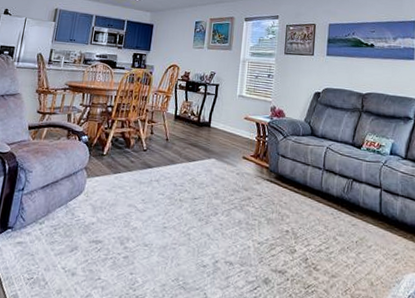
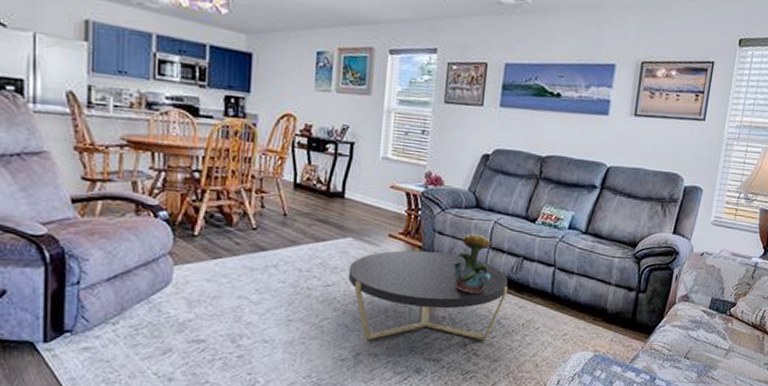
coffee table: none [211,170,341,256] -> present [348,250,508,341]
potted flower: none [294,157,326,211] -> present [453,233,491,293]

